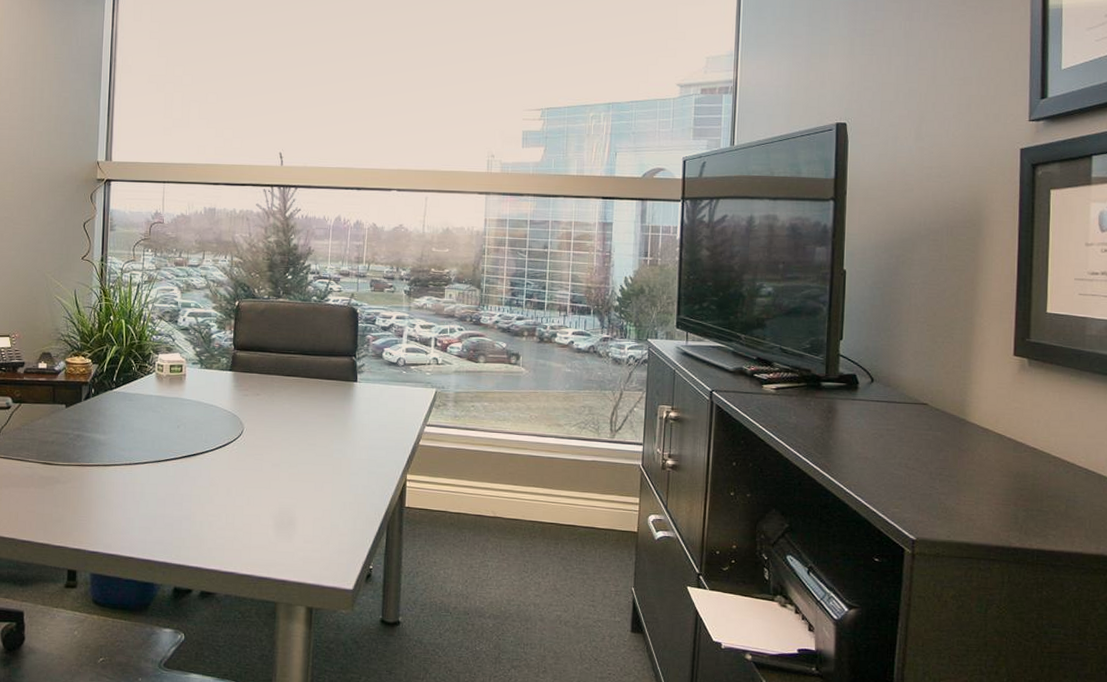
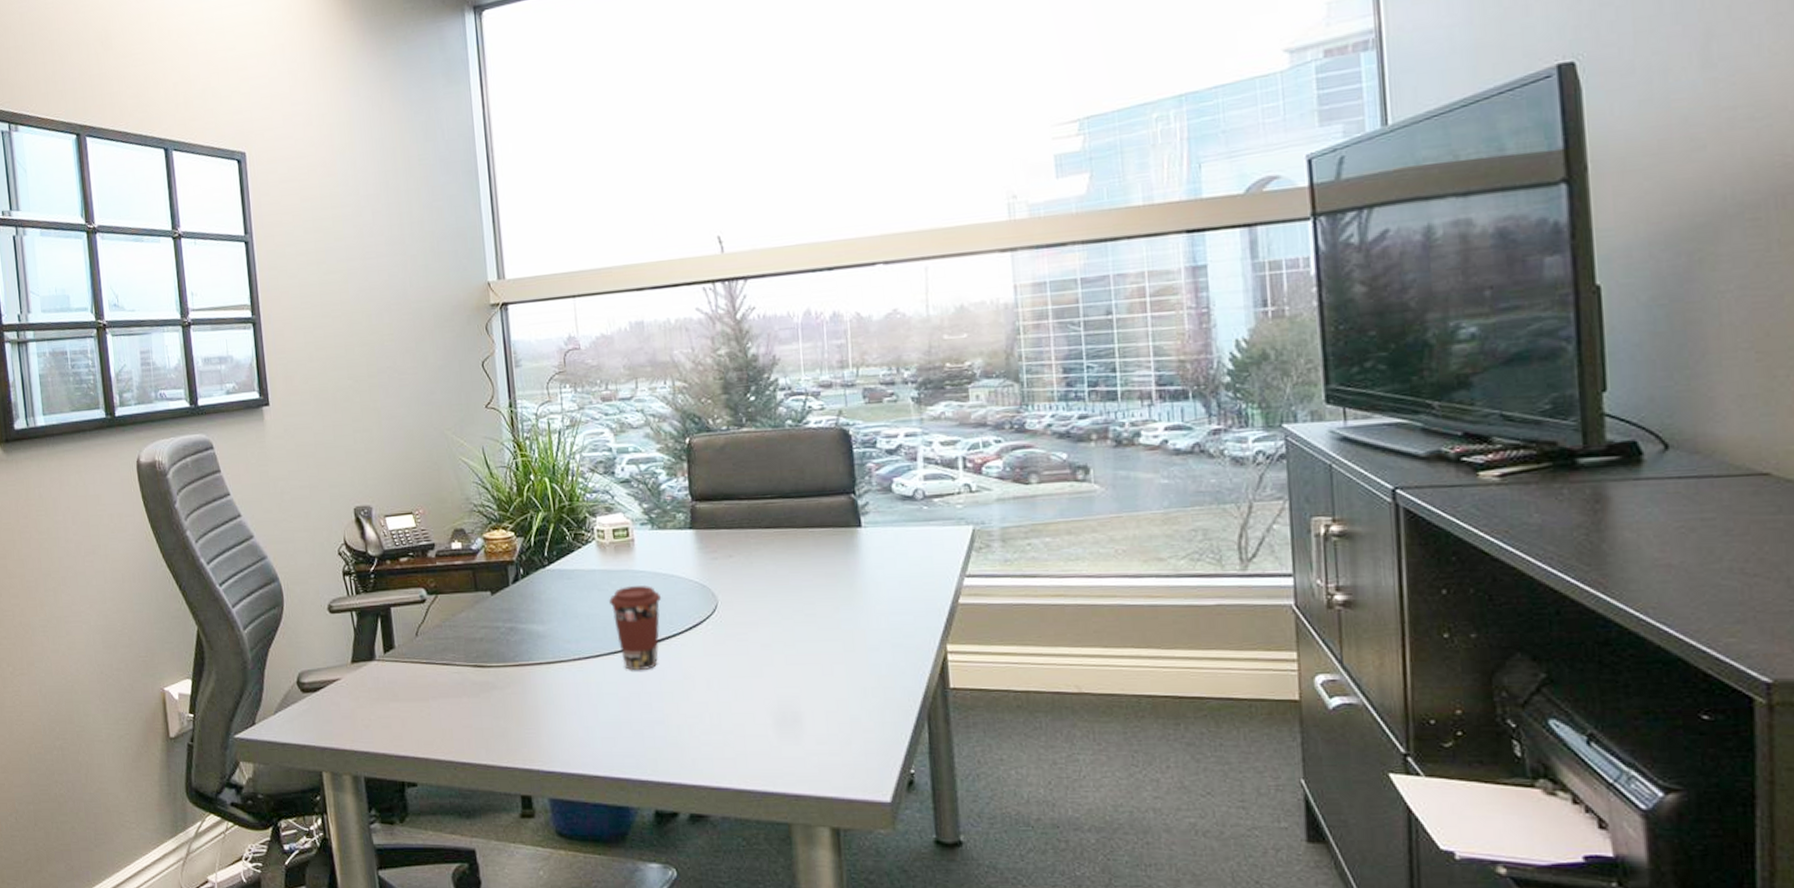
coffee cup: none [159,410,201,477] -> present [608,584,662,671]

